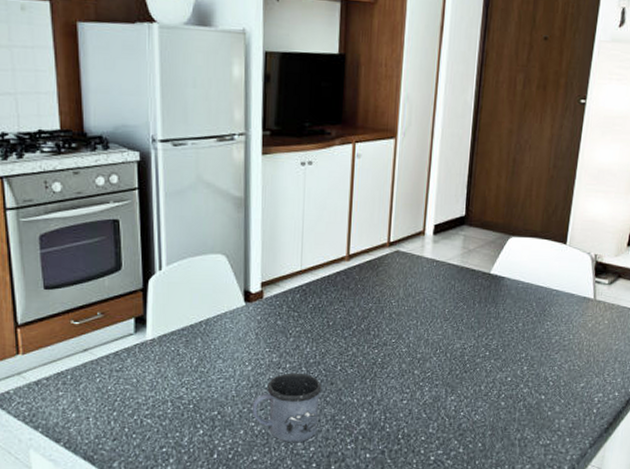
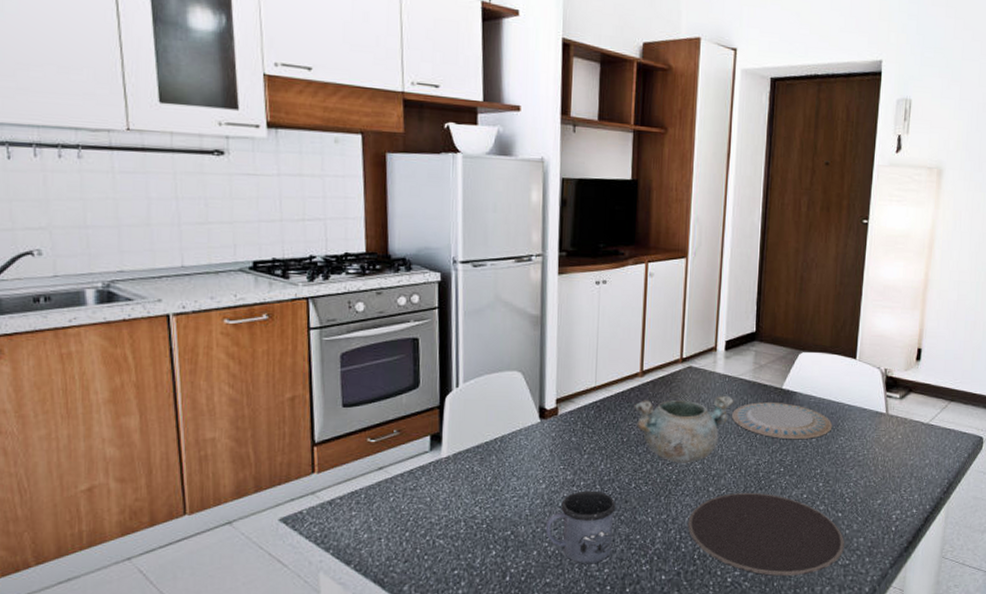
decorative bowl: none [340,278,442,347] -> present [634,394,734,463]
plate: none [392,375,546,455] -> present [687,492,844,577]
plate: none [438,287,540,325] -> present [731,402,833,440]

